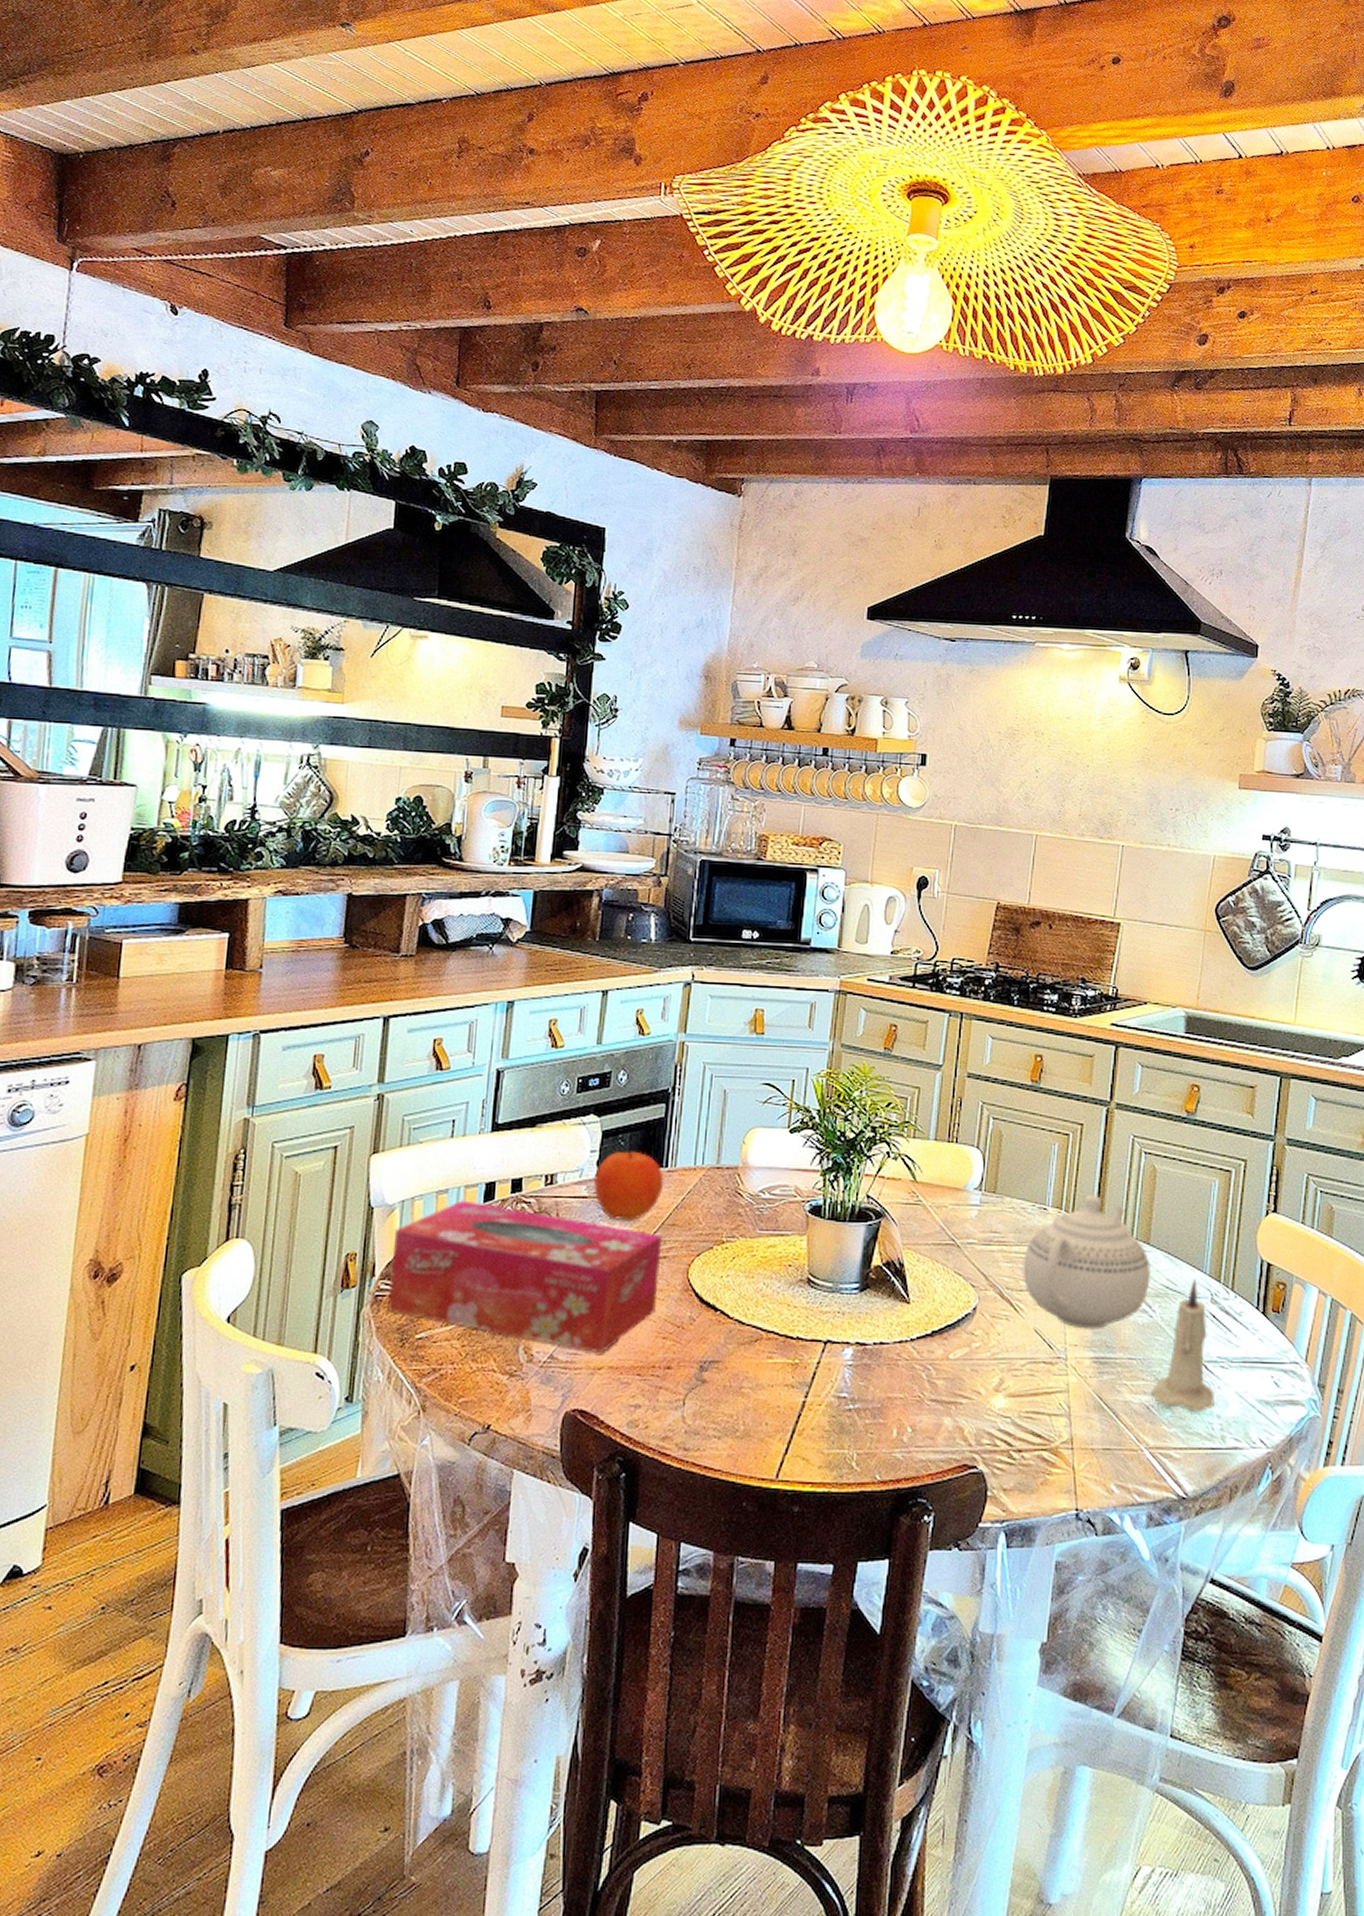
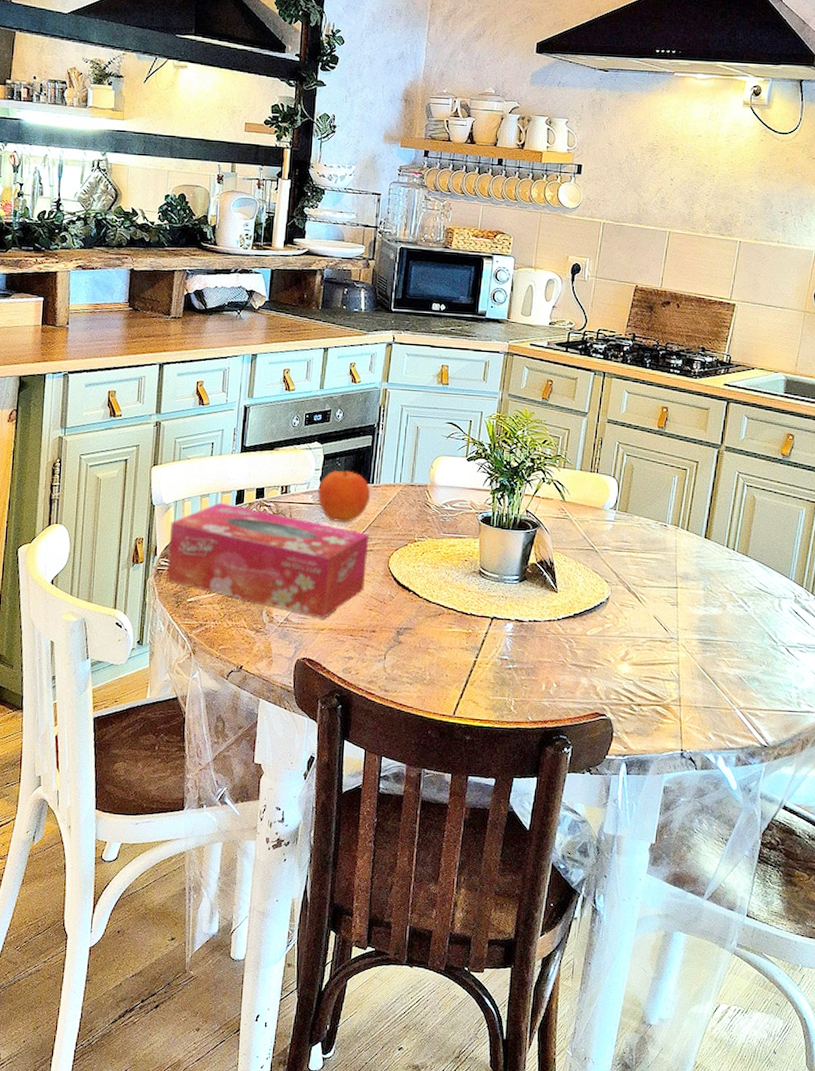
teapot: present [1023,1195,1152,1329] -> none [646,517,748,618]
candle: present [1150,1278,1214,1413] -> none [743,583,794,684]

